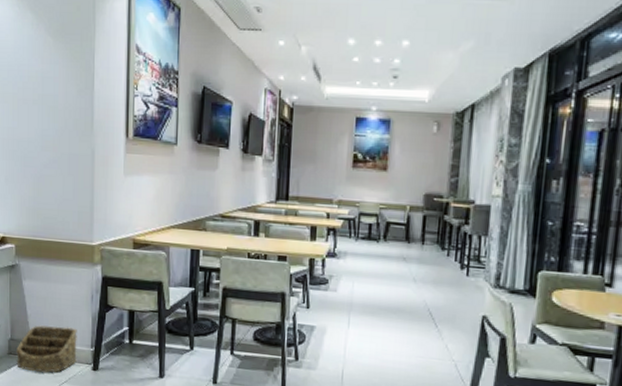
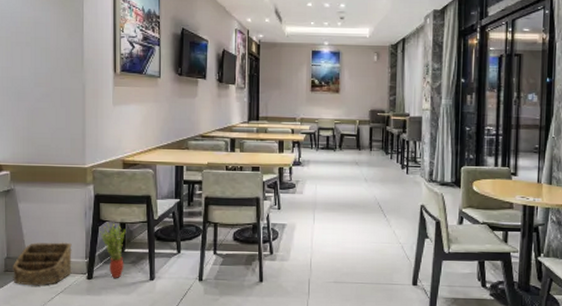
potted plant: none [107,309,135,372] -> present [100,223,127,278]

